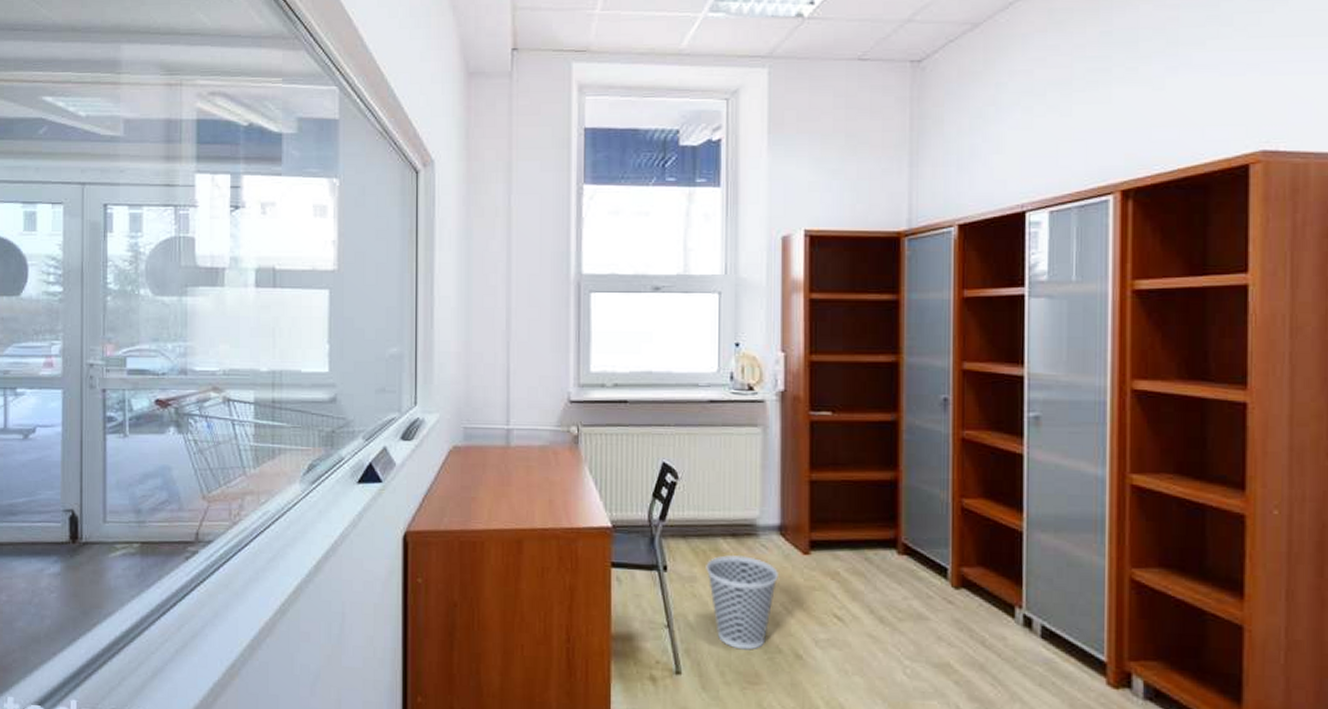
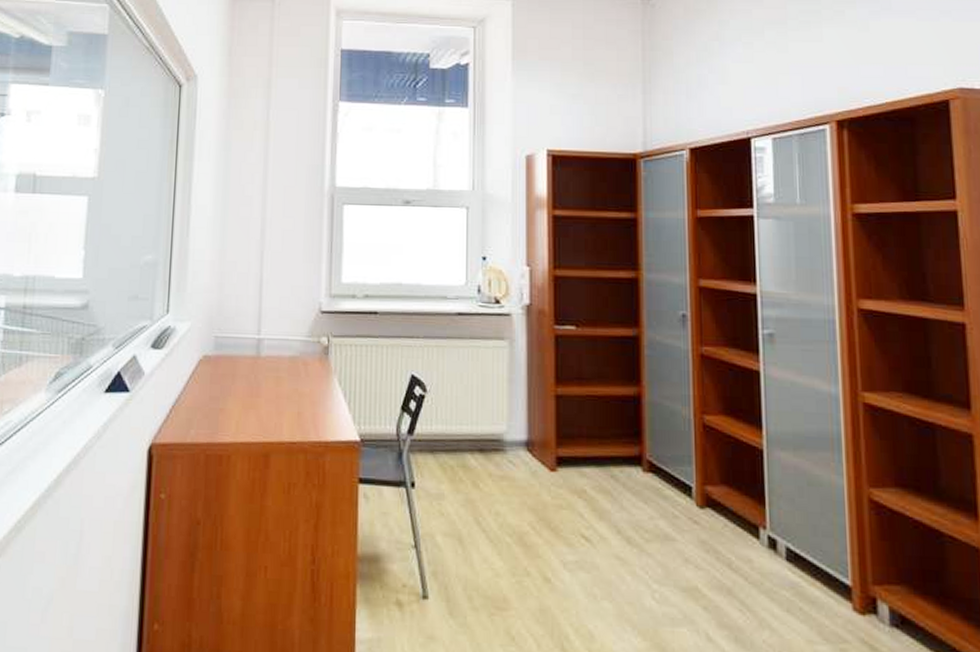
wastebasket: present [706,554,778,650] -> none [453,470,526,573]

